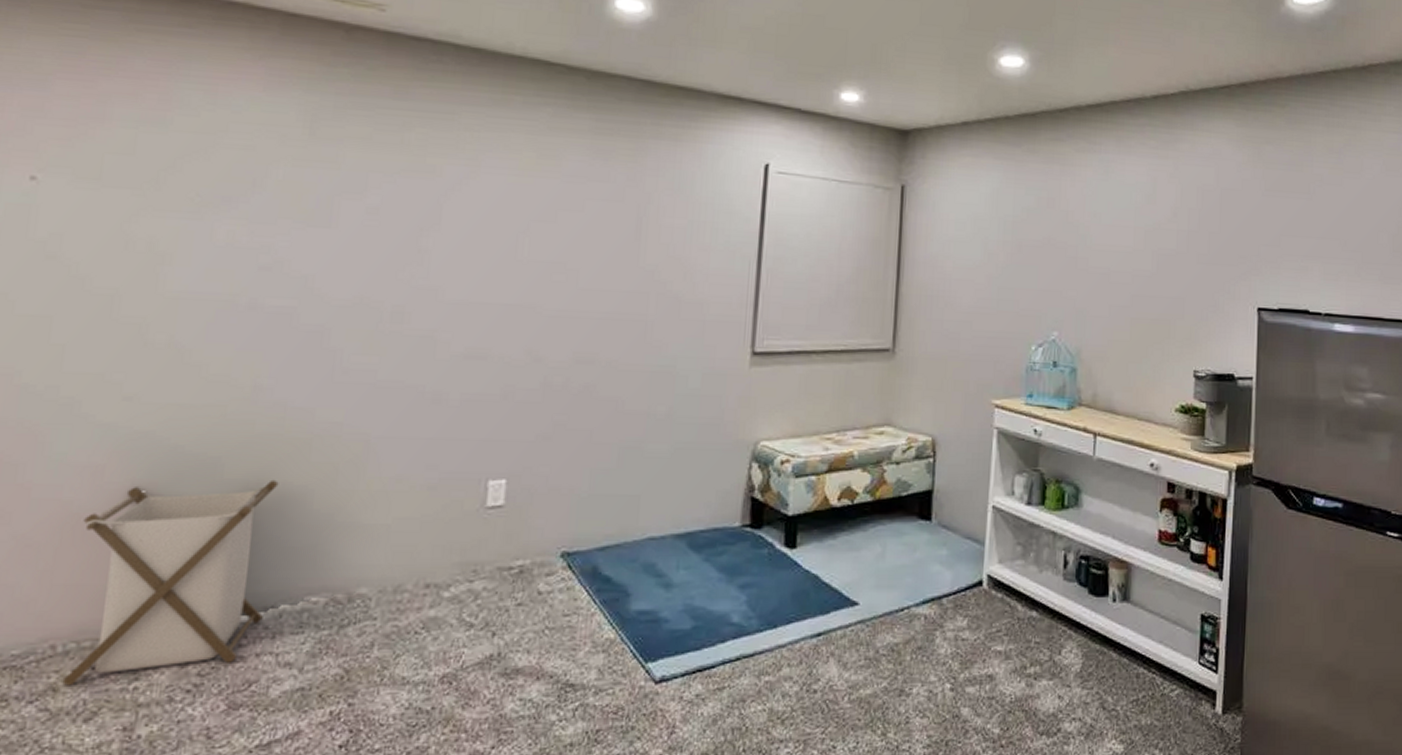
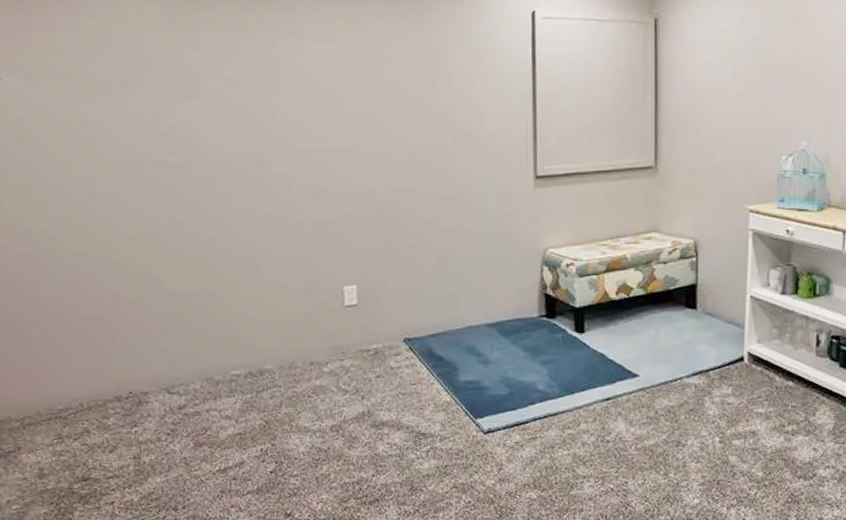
laundry basket: present [62,479,279,686] -> none [82,290,206,430]

